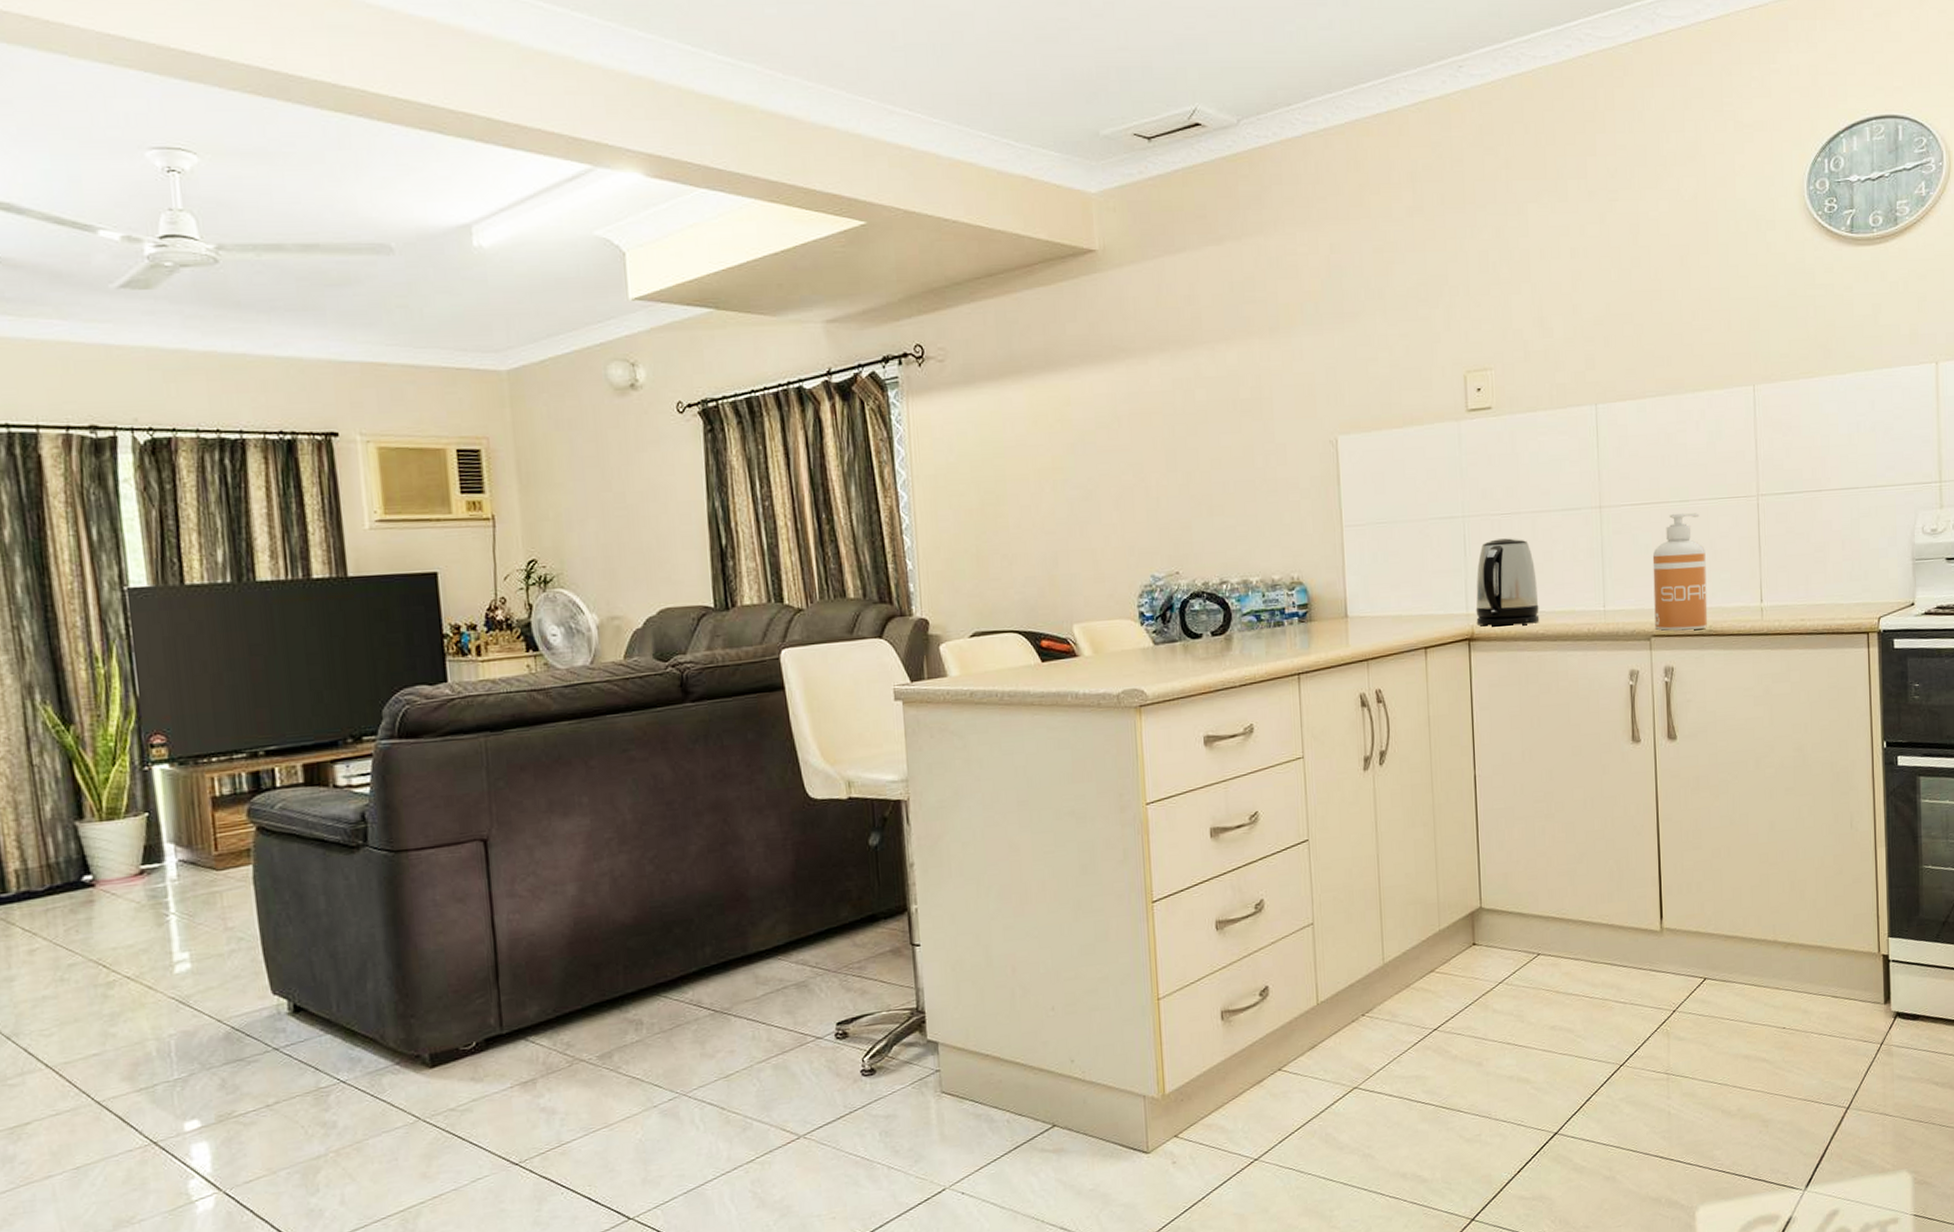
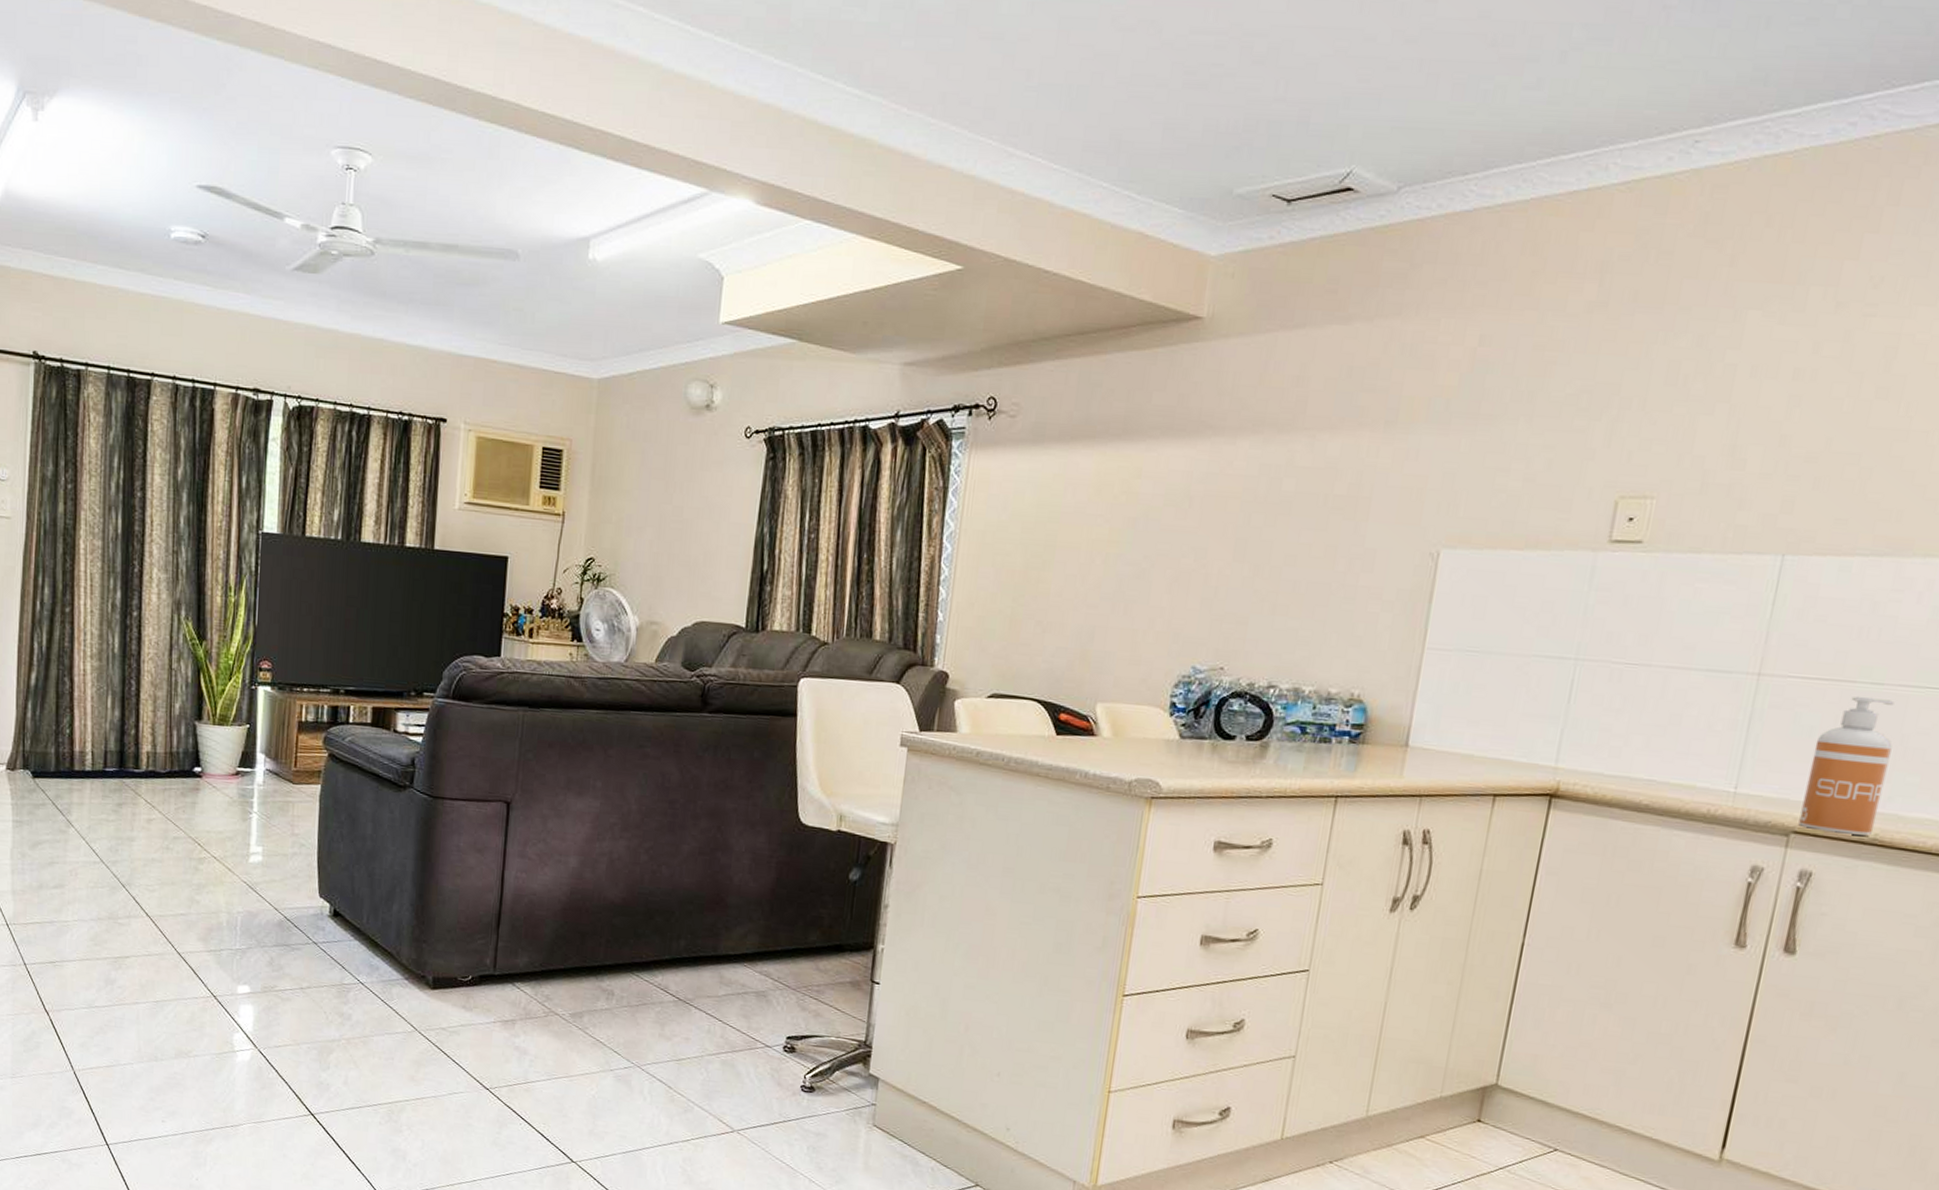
kettle: present [1476,538,1540,627] -> none [1564,690,1656,792]

